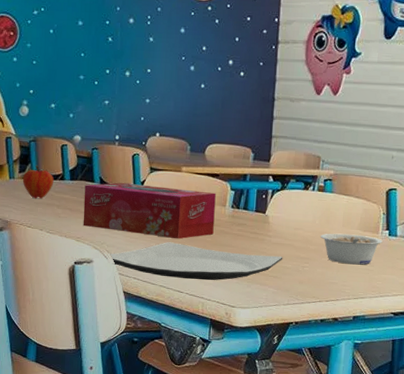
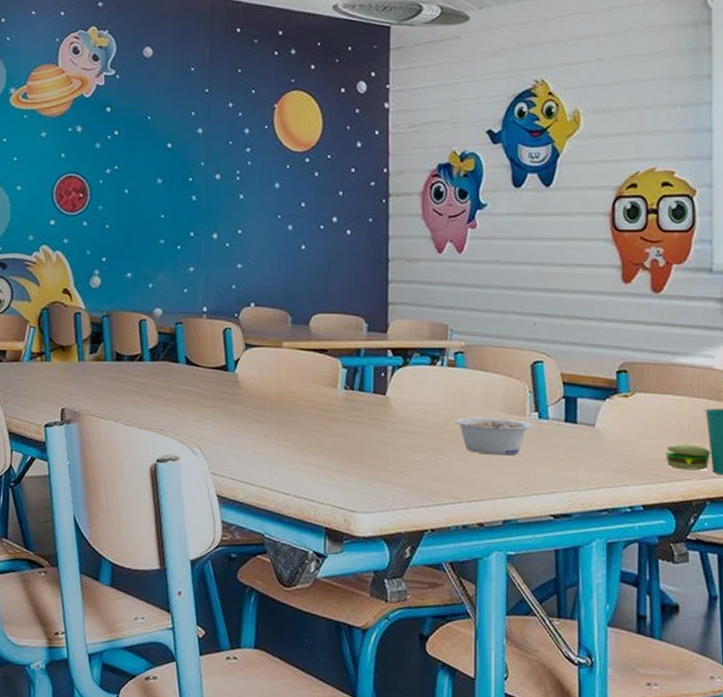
fruit: present [22,166,54,199] -> none [93,345,131,385]
tissue box: present [83,182,216,239] -> none [166,362,325,429]
plate: present [108,242,283,281] -> none [197,432,411,479]

